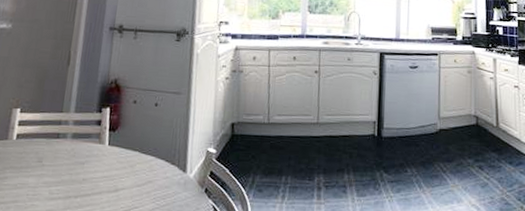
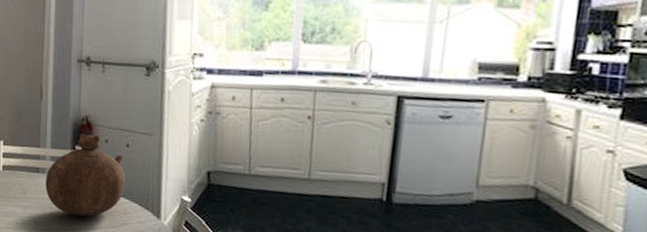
teapot: none [65,96,153,179] -> present [45,133,126,216]

